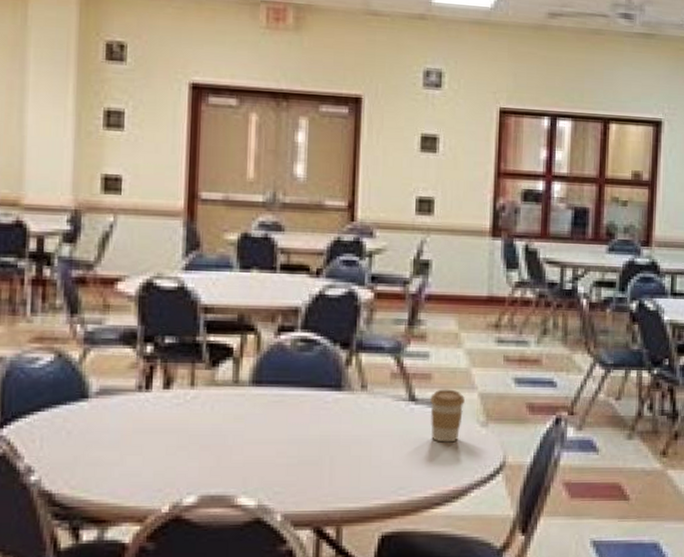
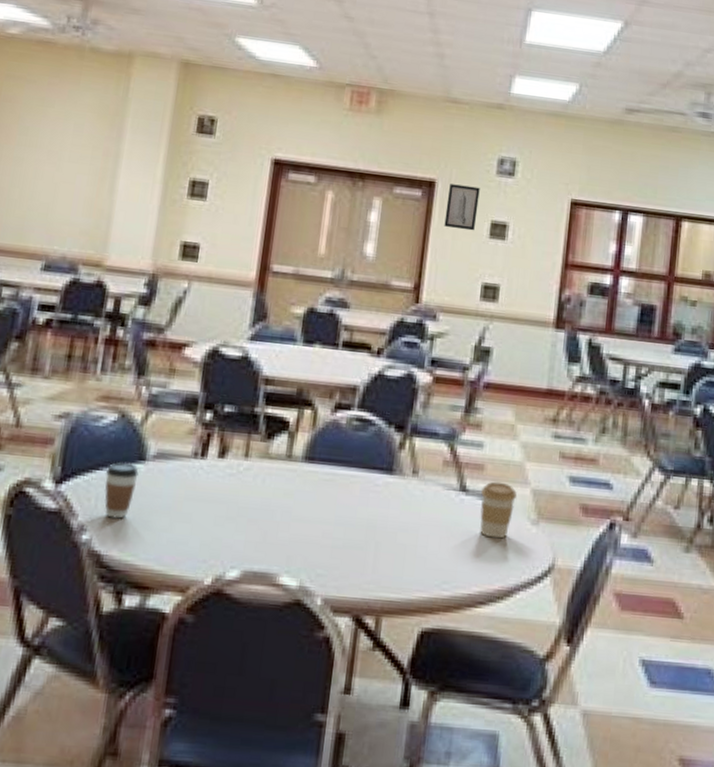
coffee cup: none [47,402,82,457] -> present [104,462,139,519]
wall art: none [374,99,408,146] -> present [444,184,480,231]

